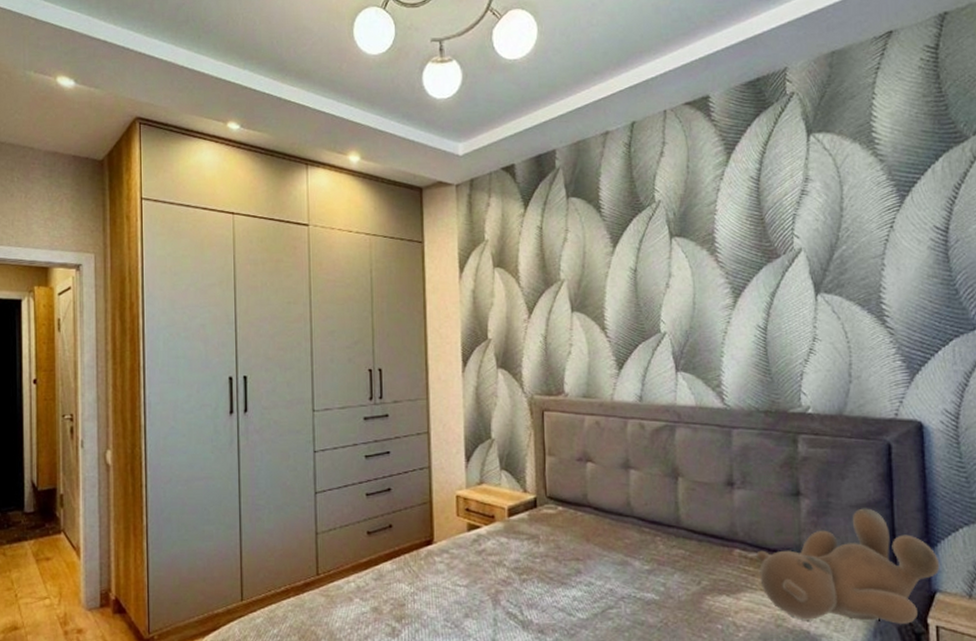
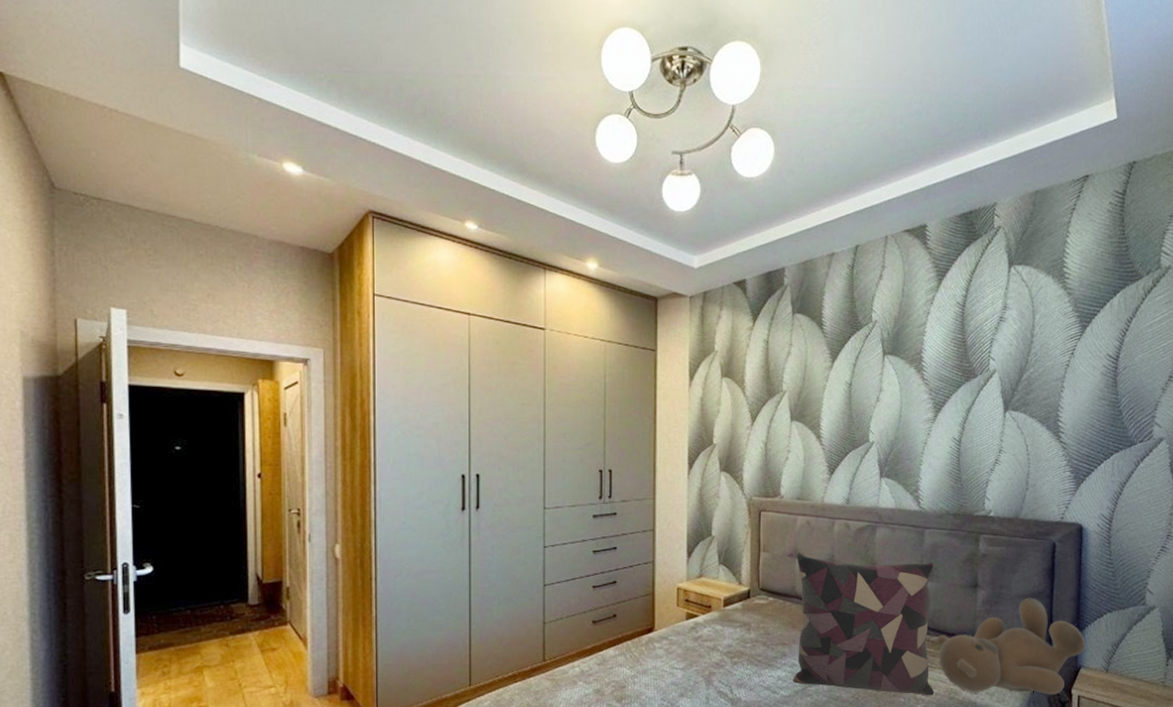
pillow: none [586,456,758,623] -> present [793,553,935,696]

